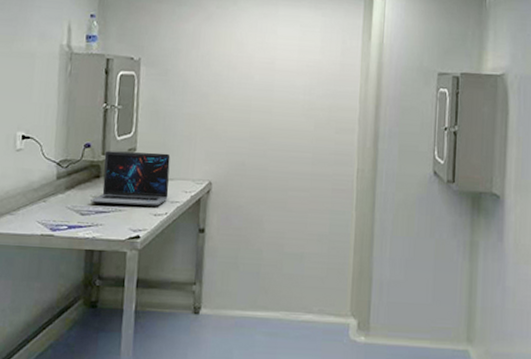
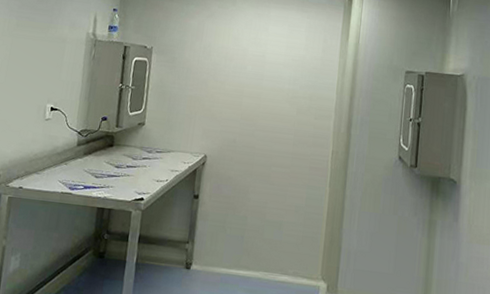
laptop: present [90,151,171,207] -> none [104,124,173,174]

